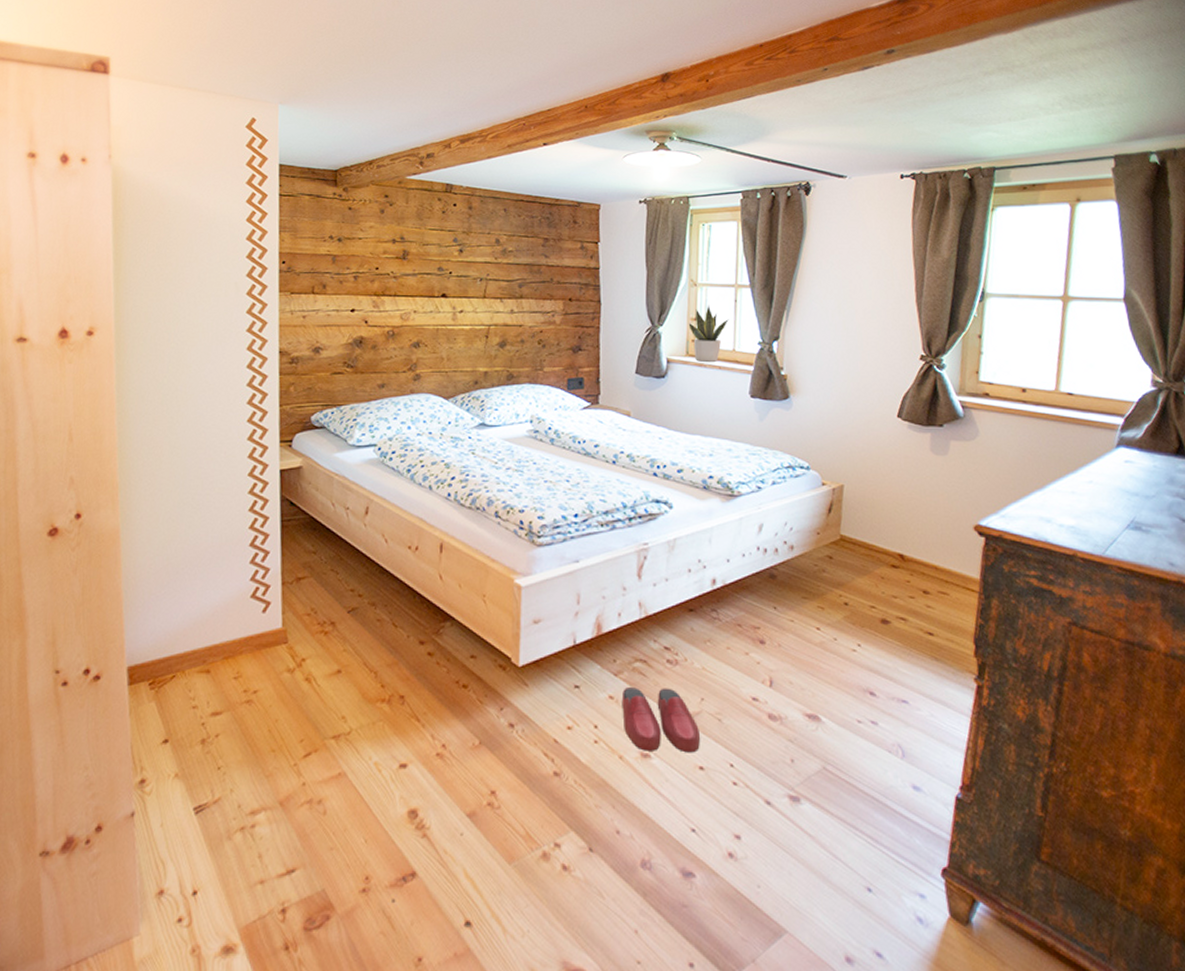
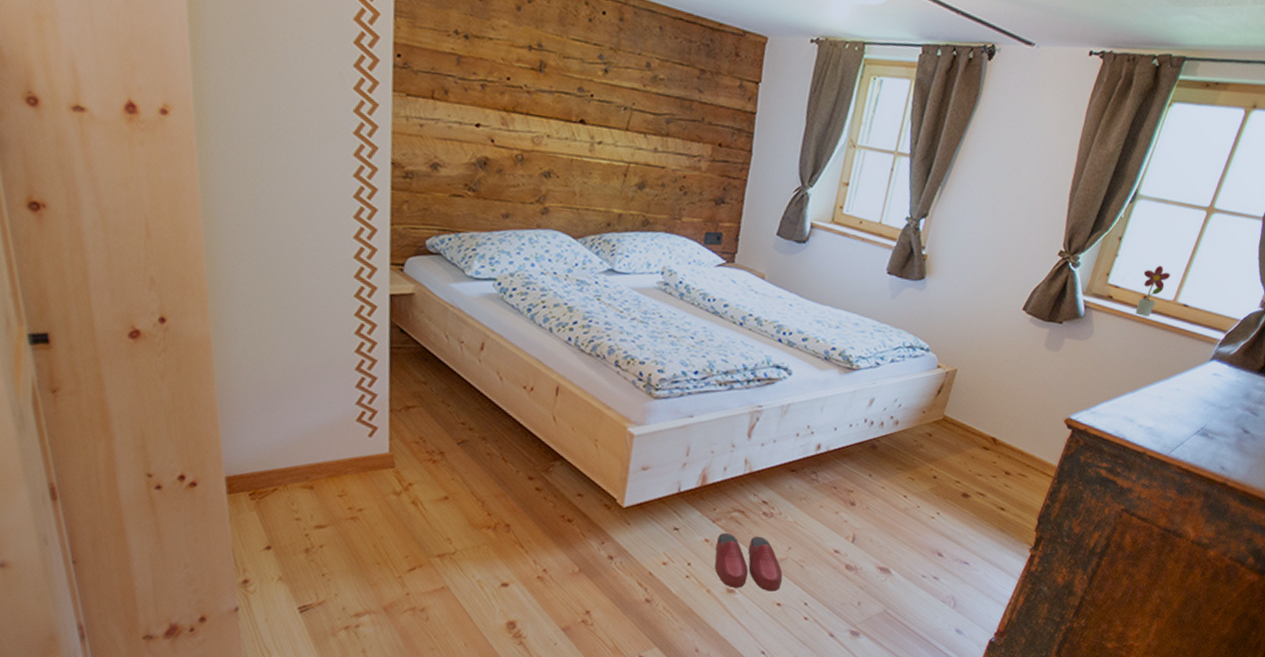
potted plant: present [688,305,729,363] -> none [839,171,881,234]
potted flower: none [1014,357,1044,410] -> present [1135,265,1170,317]

